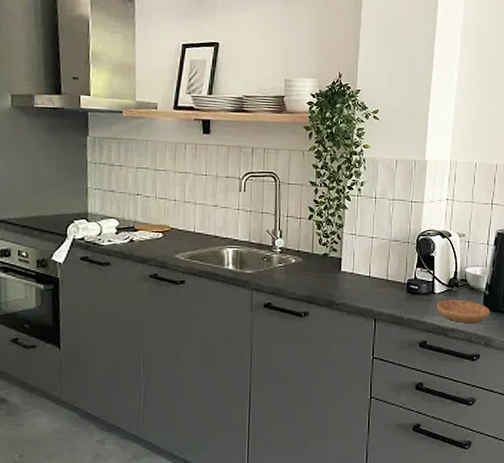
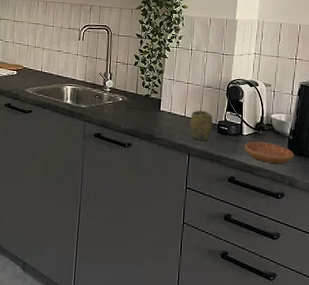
cup: none [375,268,402,303] -> present [189,110,213,141]

